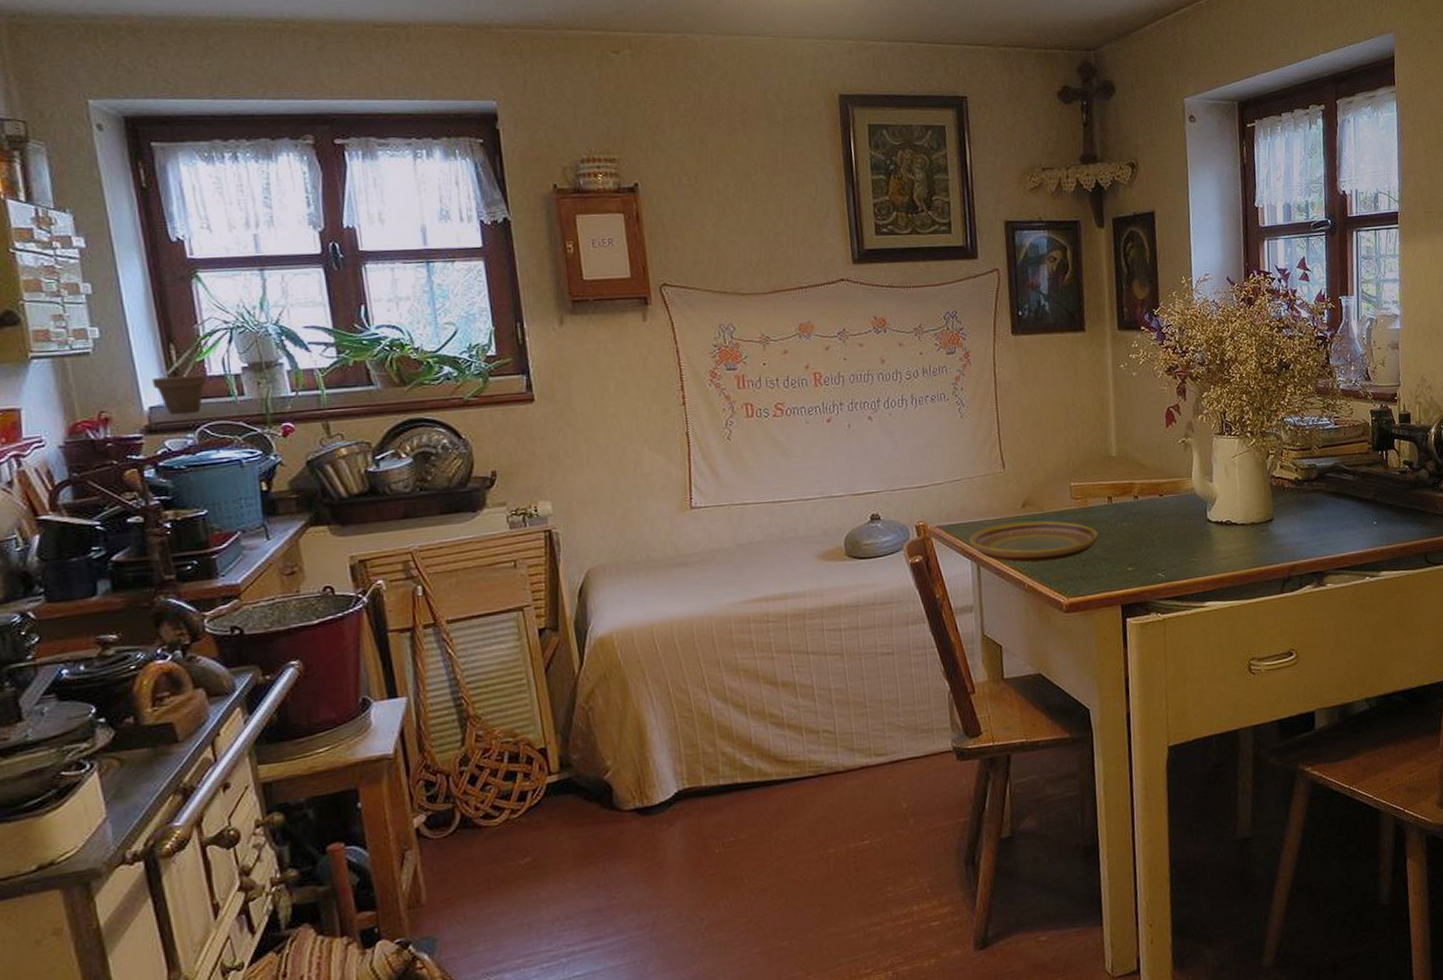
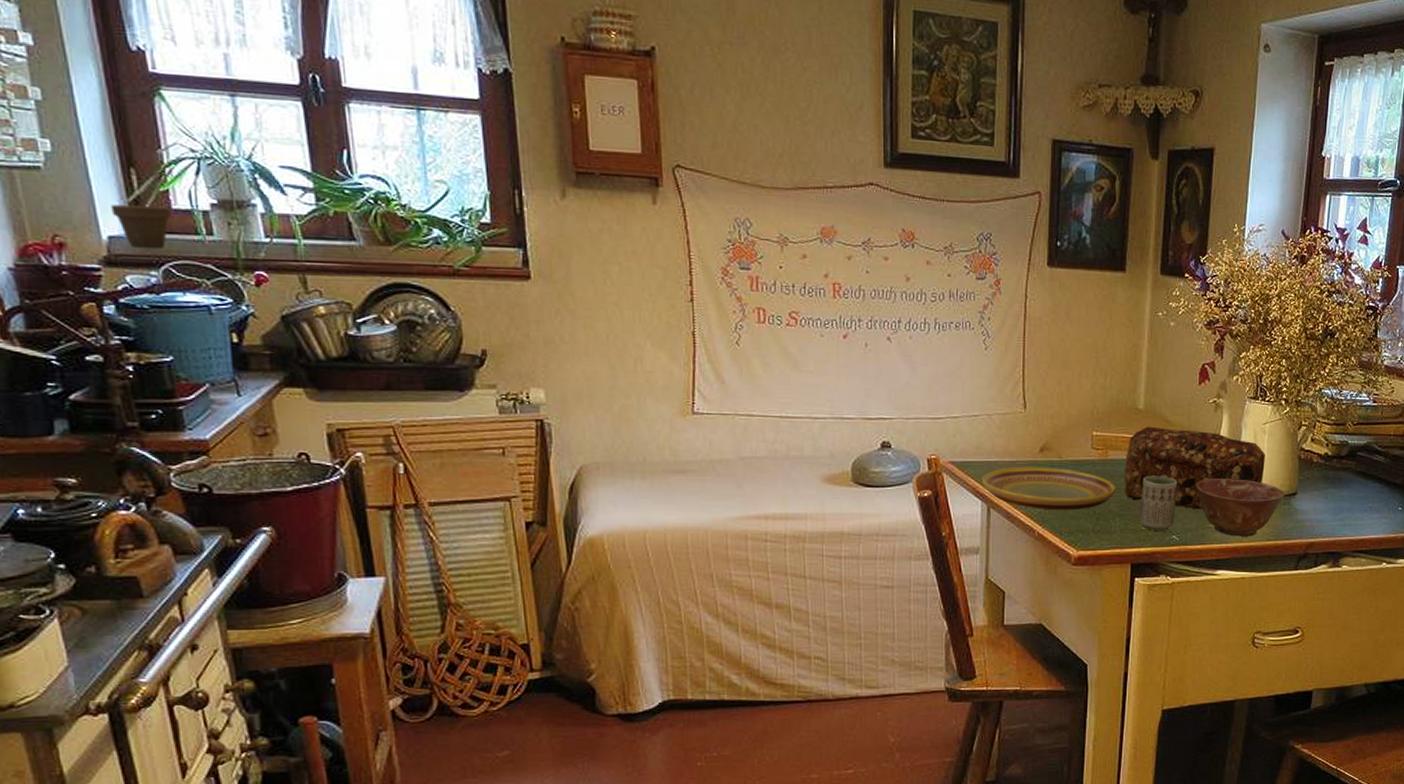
bread loaf: none [1104,470,1239,546] -> present [1125,426,1265,510]
cup: none [1123,517,1158,571] -> present [1140,475,1178,531]
ceramic bowl: none [1174,511,1262,568] -> present [1195,478,1285,537]

